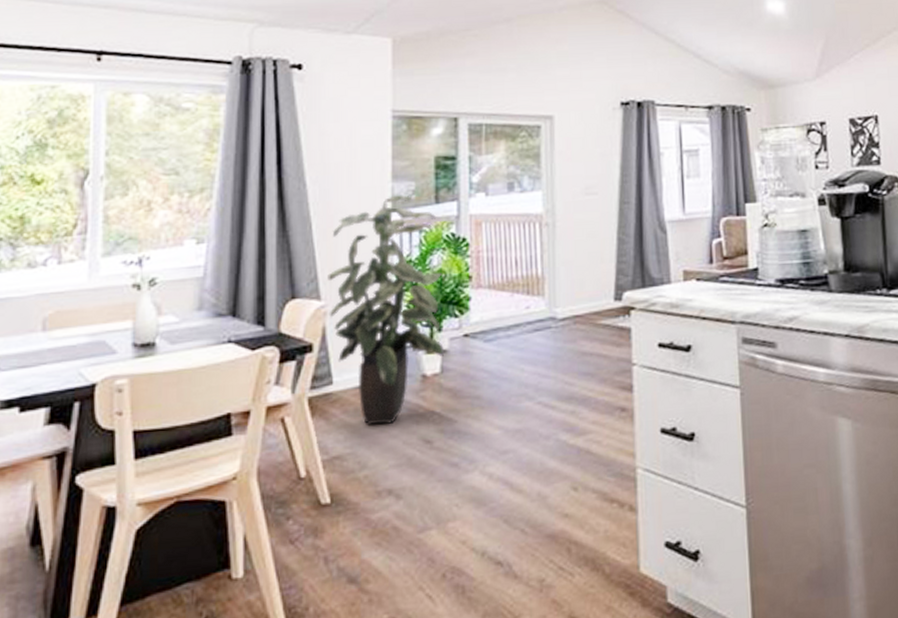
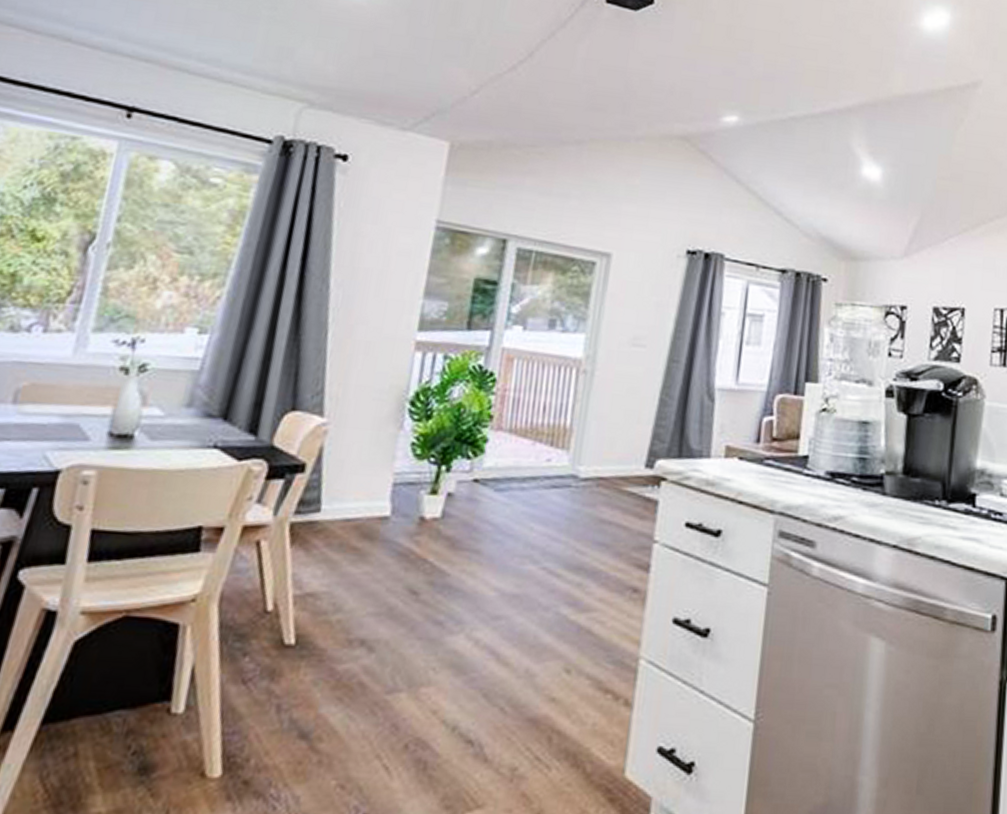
indoor plant: present [327,194,444,425] -> none [329,312,466,566]

